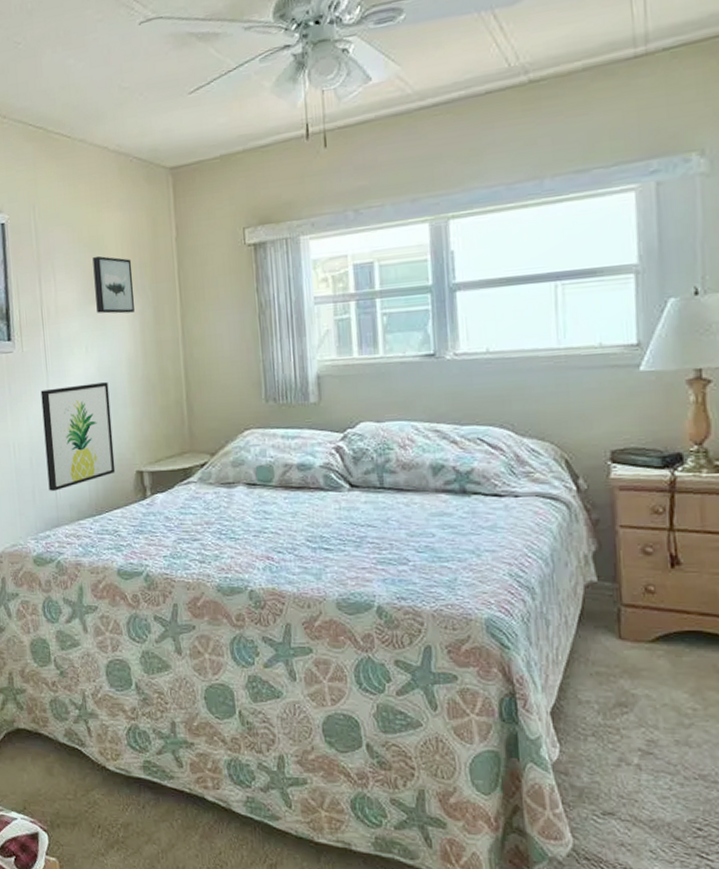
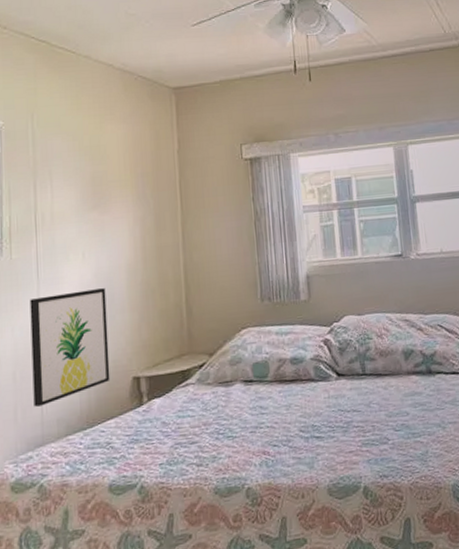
wall art: present [92,255,135,314] -> none [93,164,136,221]

